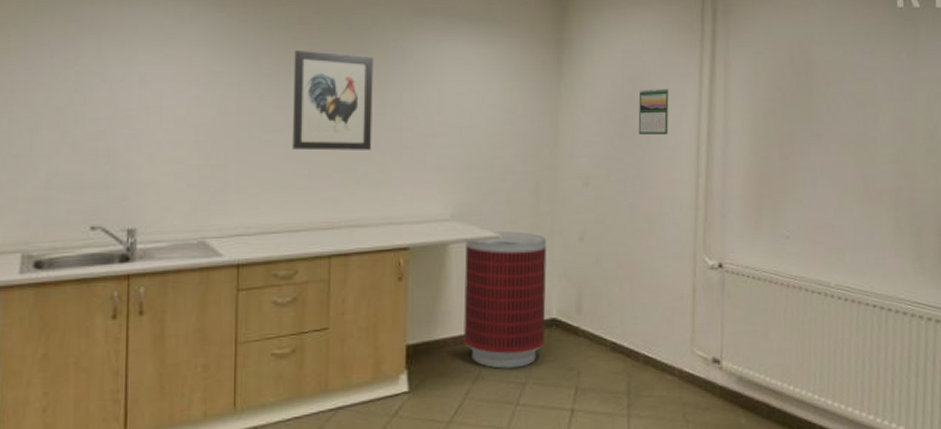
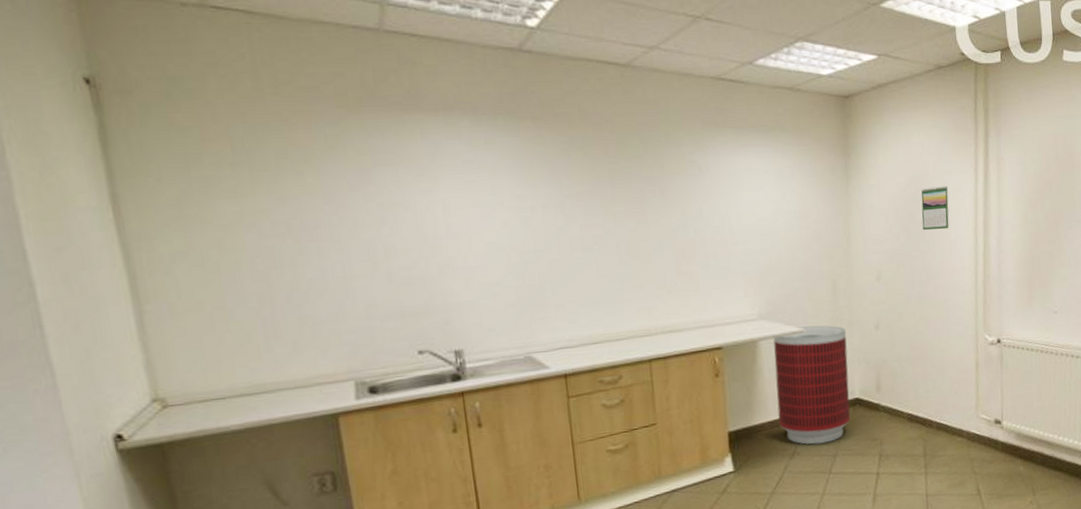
wall art: present [292,51,373,151] -> none [594,170,679,265]

